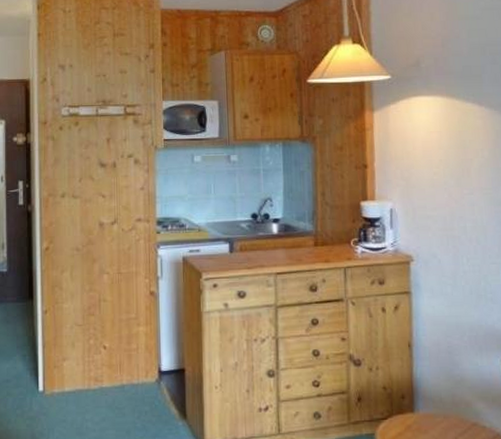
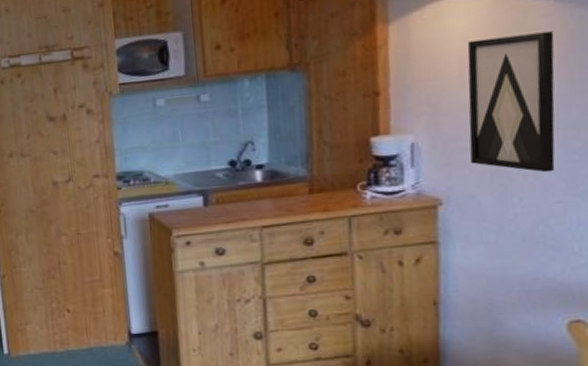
wall art: none [428,130,491,239] -> present [467,31,555,173]

